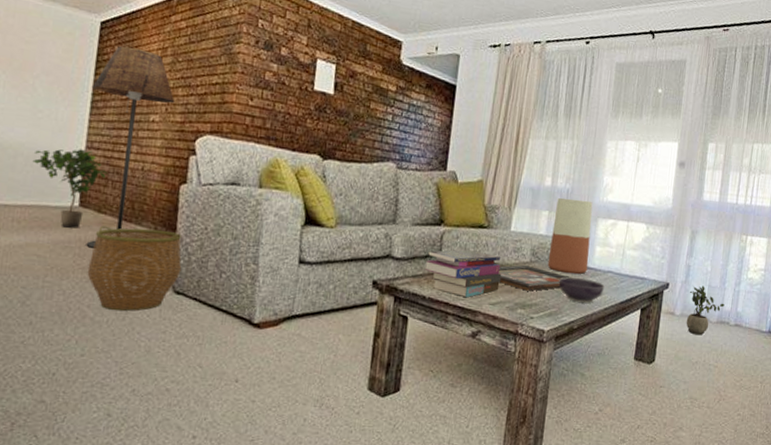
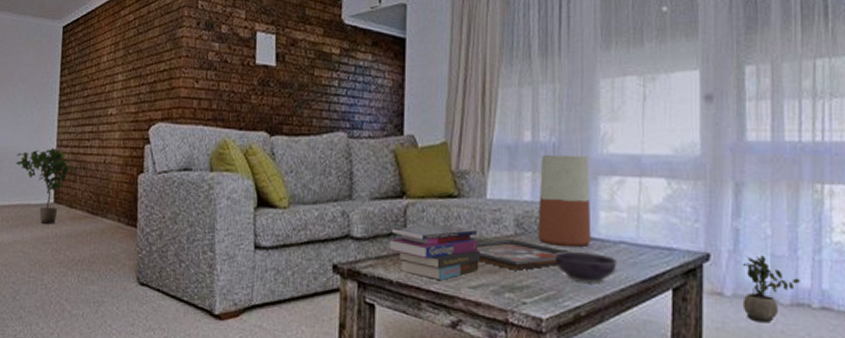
floor lamp: present [86,46,175,249] -> none [58,46,129,243]
basket: present [87,225,182,311] -> none [63,220,144,304]

